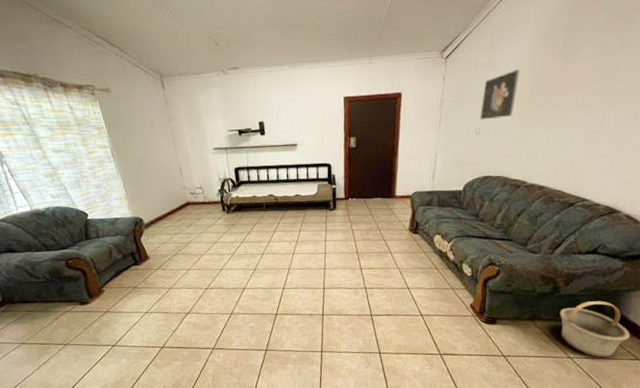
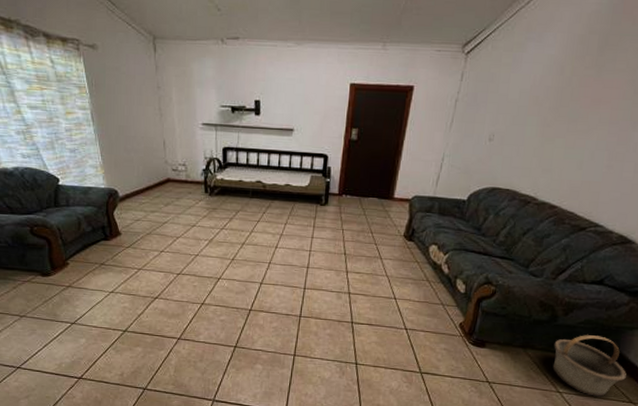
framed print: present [480,69,521,120] -> none [495,75,547,127]

